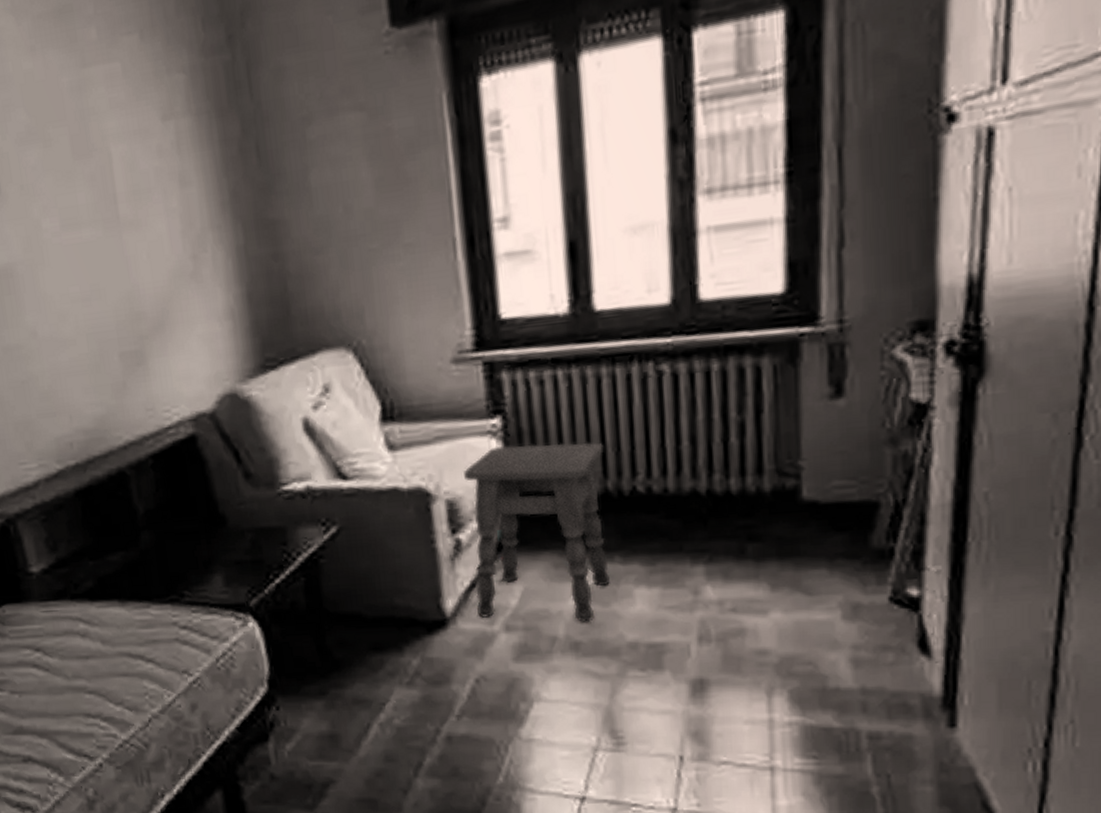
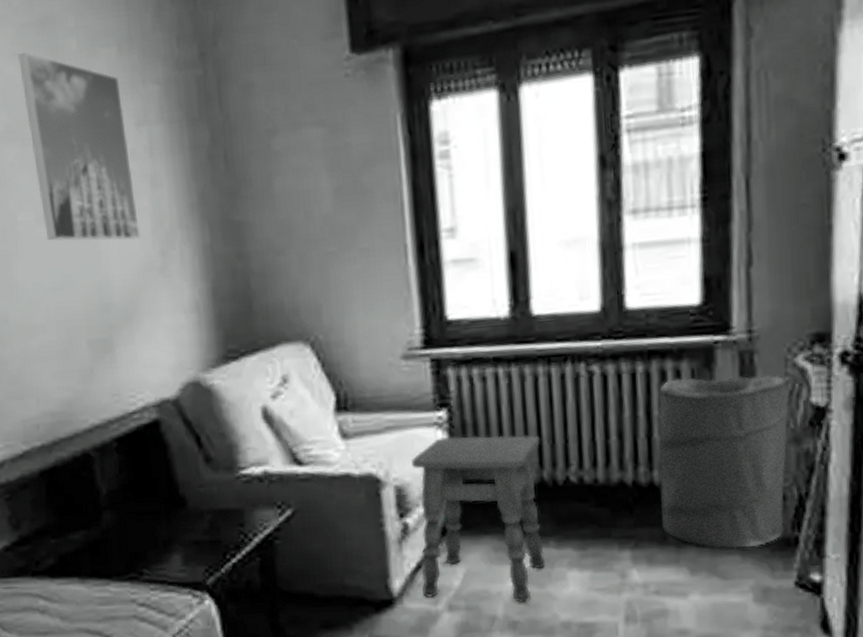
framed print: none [36,44,171,248] -> present [18,52,141,241]
laundry hamper: none [735,369,884,562] -> present [658,375,788,549]

